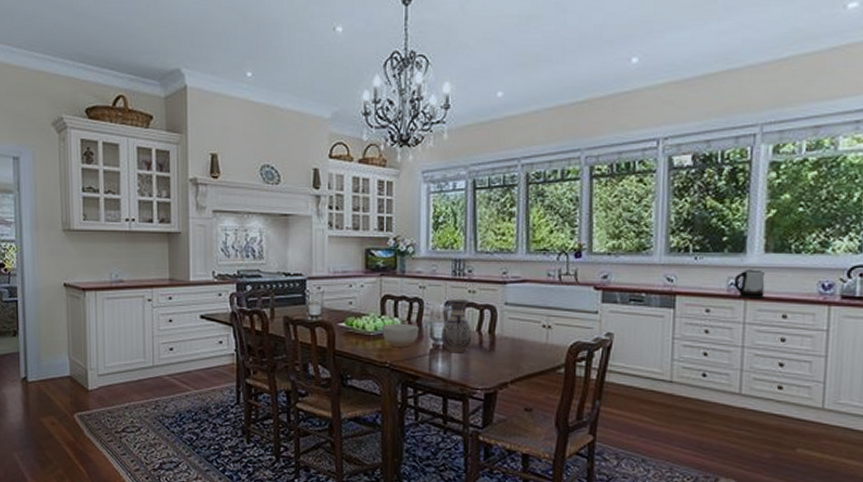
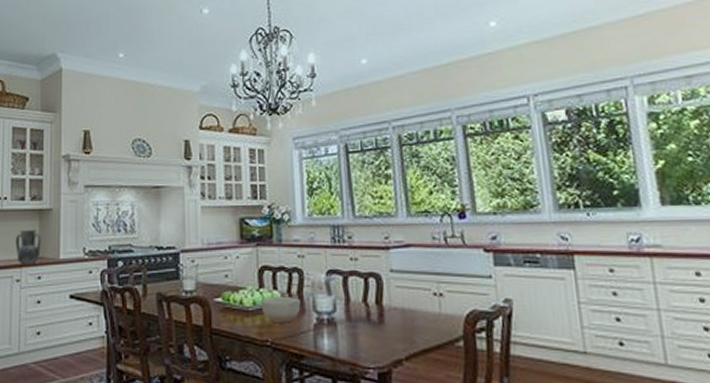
ceramic jug: none [145,251,171,287] -> present [15,229,42,266]
vase: present [441,299,473,354] -> none [325,268,359,328]
kettle: present [733,269,766,299] -> none [633,223,671,256]

